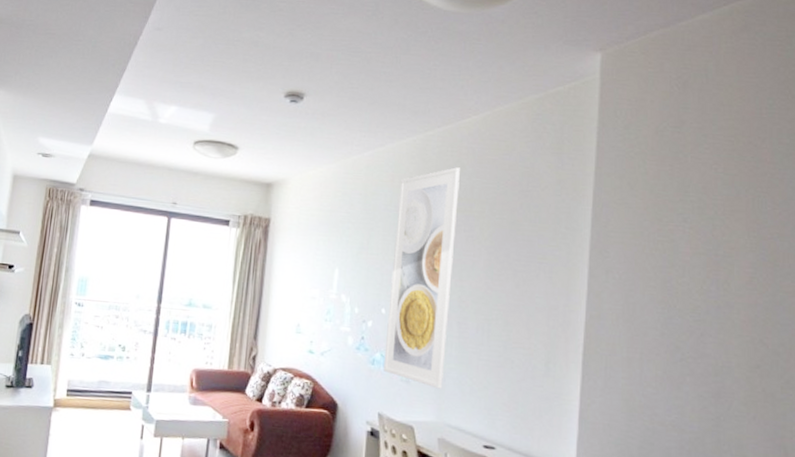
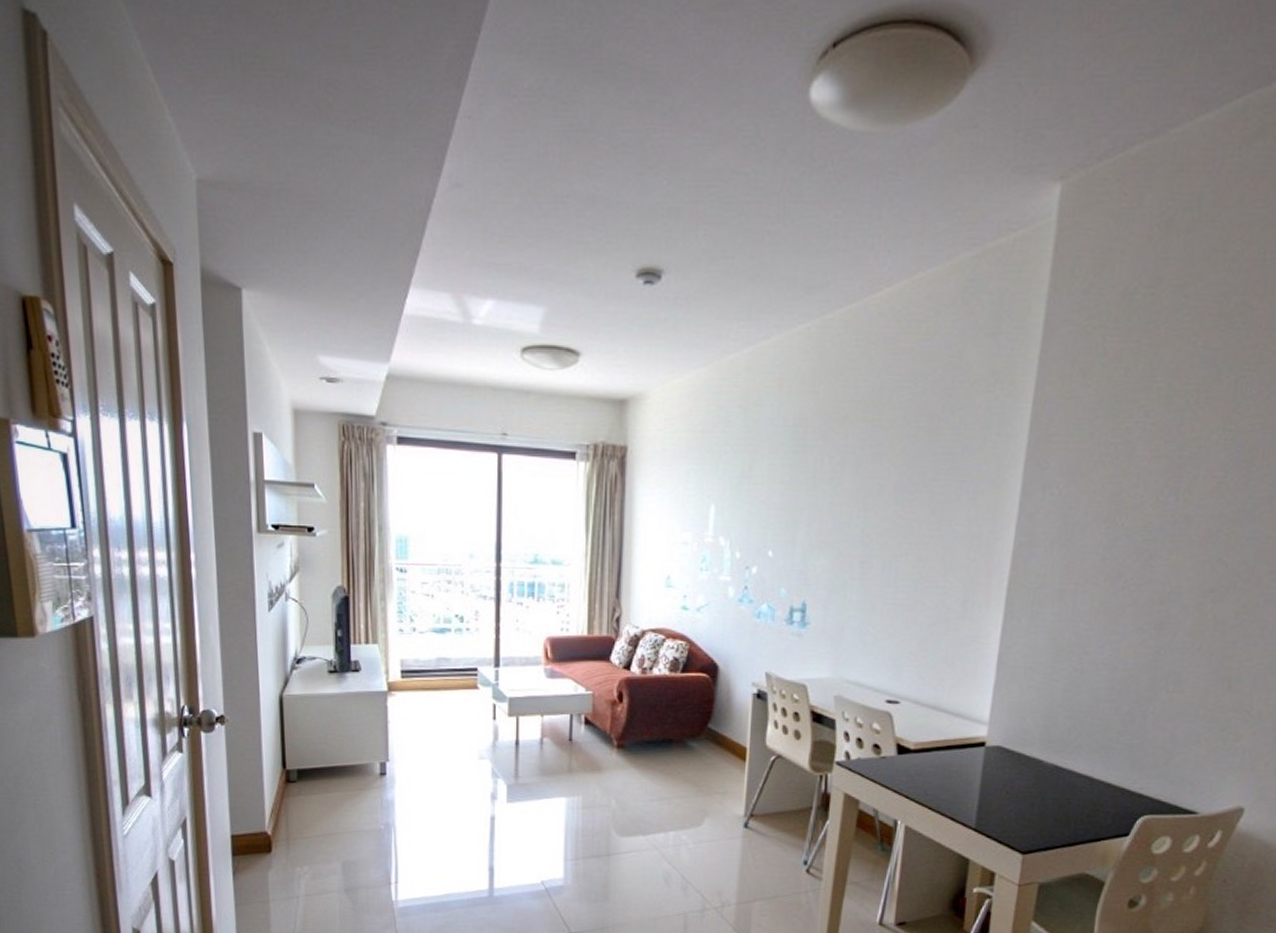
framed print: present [383,167,460,389] -> none [771,362,867,641]

